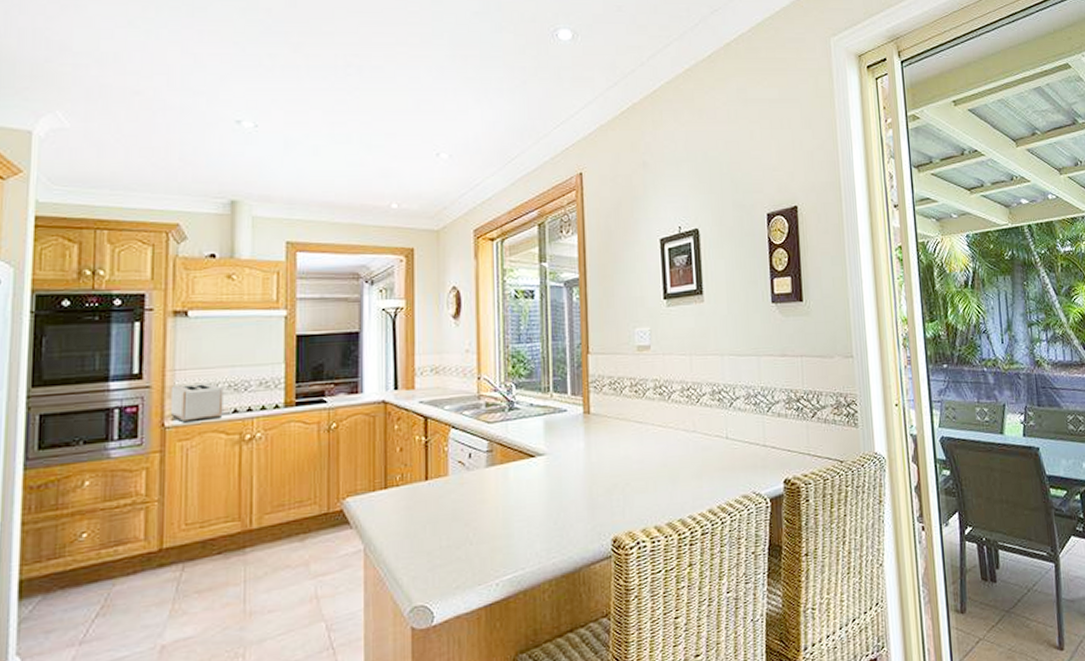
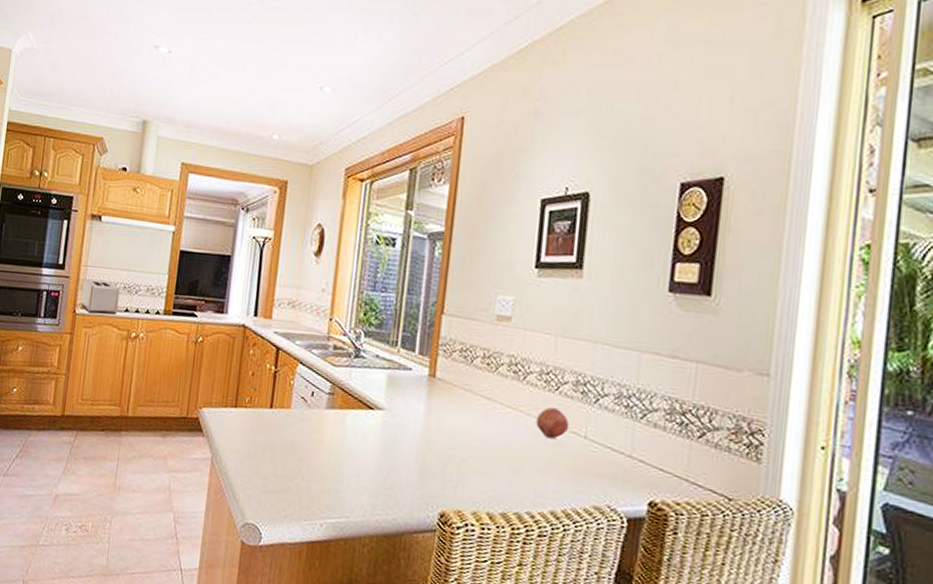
fruit: none [684,418,713,446] -> present [536,407,570,439]

